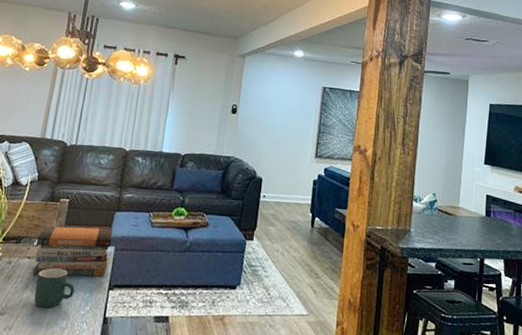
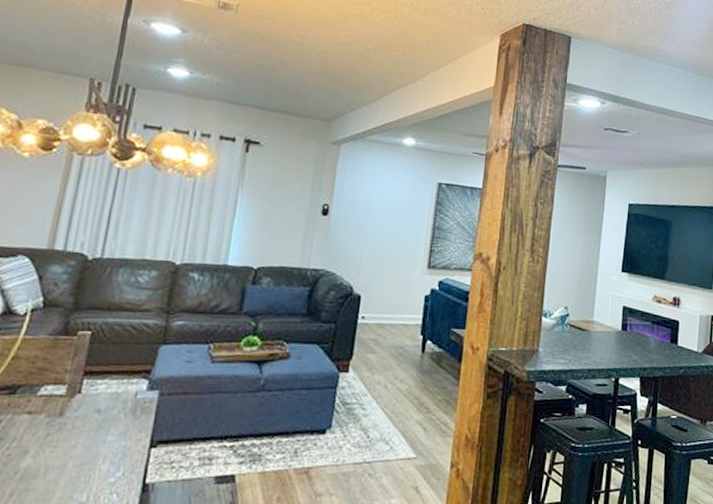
book stack: present [33,226,113,277] -> none [36,367,156,436]
mug: present [34,268,75,309] -> none [37,425,100,479]

